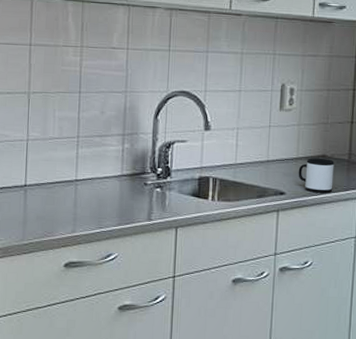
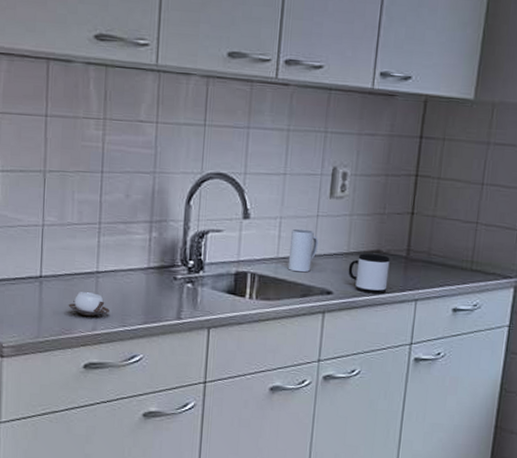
cup: none [50,198,87,220] -> present [68,292,110,316]
mug: none [245,138,271,176] -> present [287,228,319,273]

